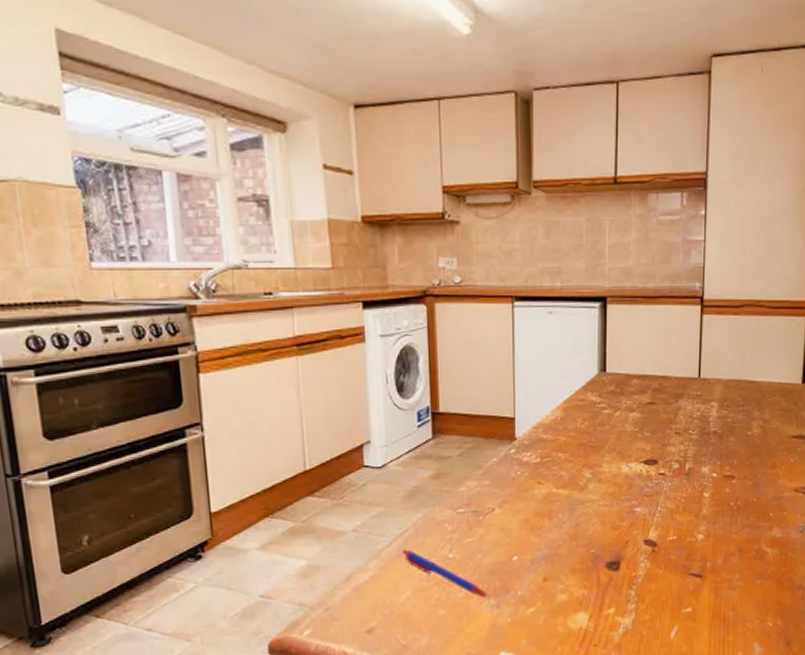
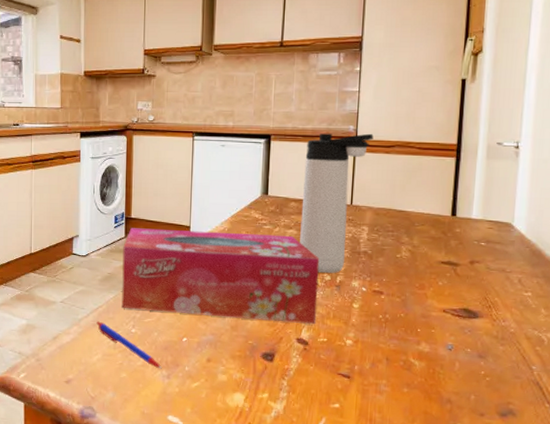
tissue box: none [431,420,667,530] -> present [121,228,320,324]
thermos bottle: none [644,291,721,460] -> present [300,133,374,273]

